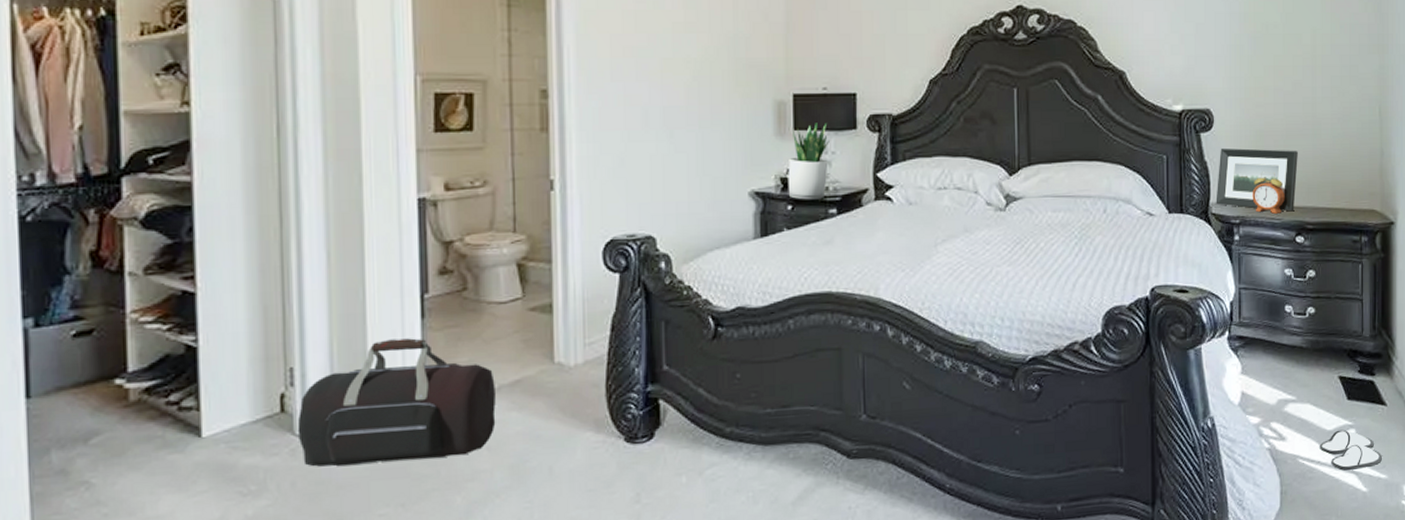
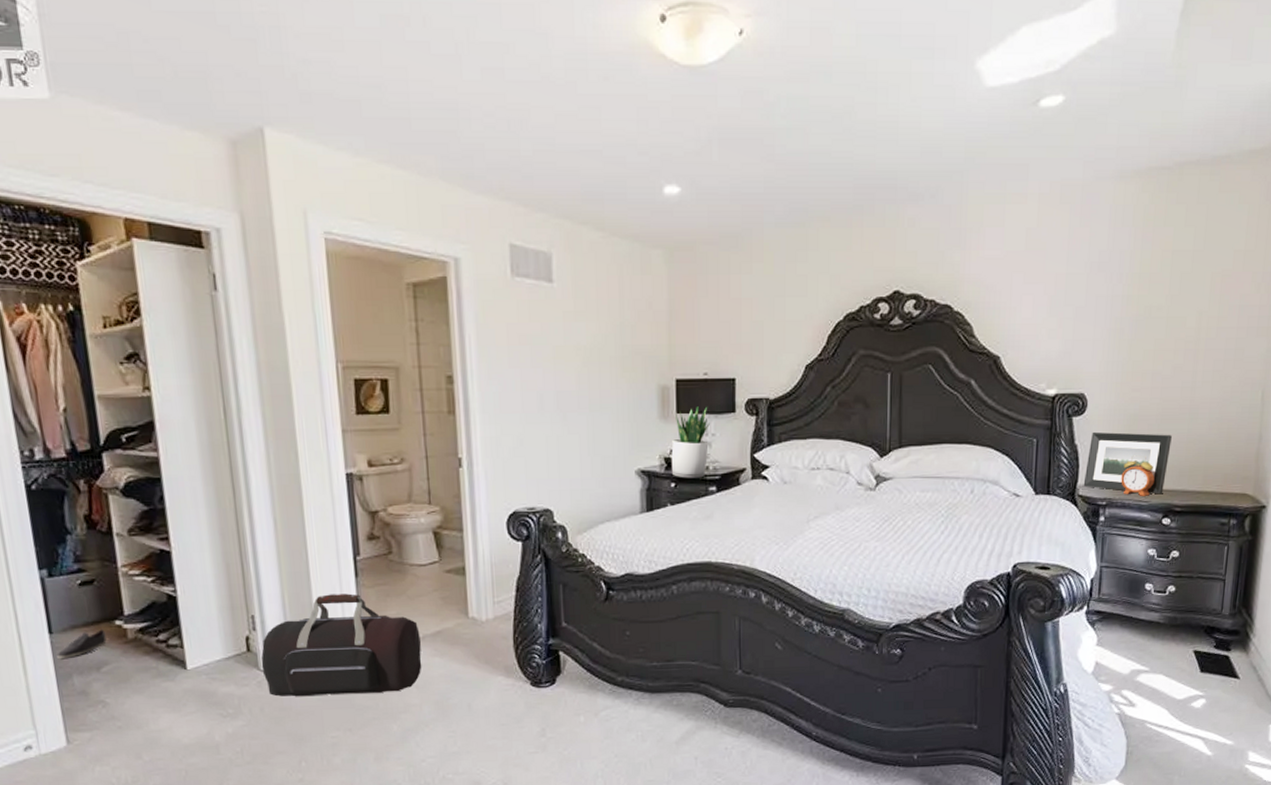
shoe: none [33,390,101,431] -> present [57,629,107,660]
slippers: present [1319,429,1382,471] -> none [1168,699,1230,736]

